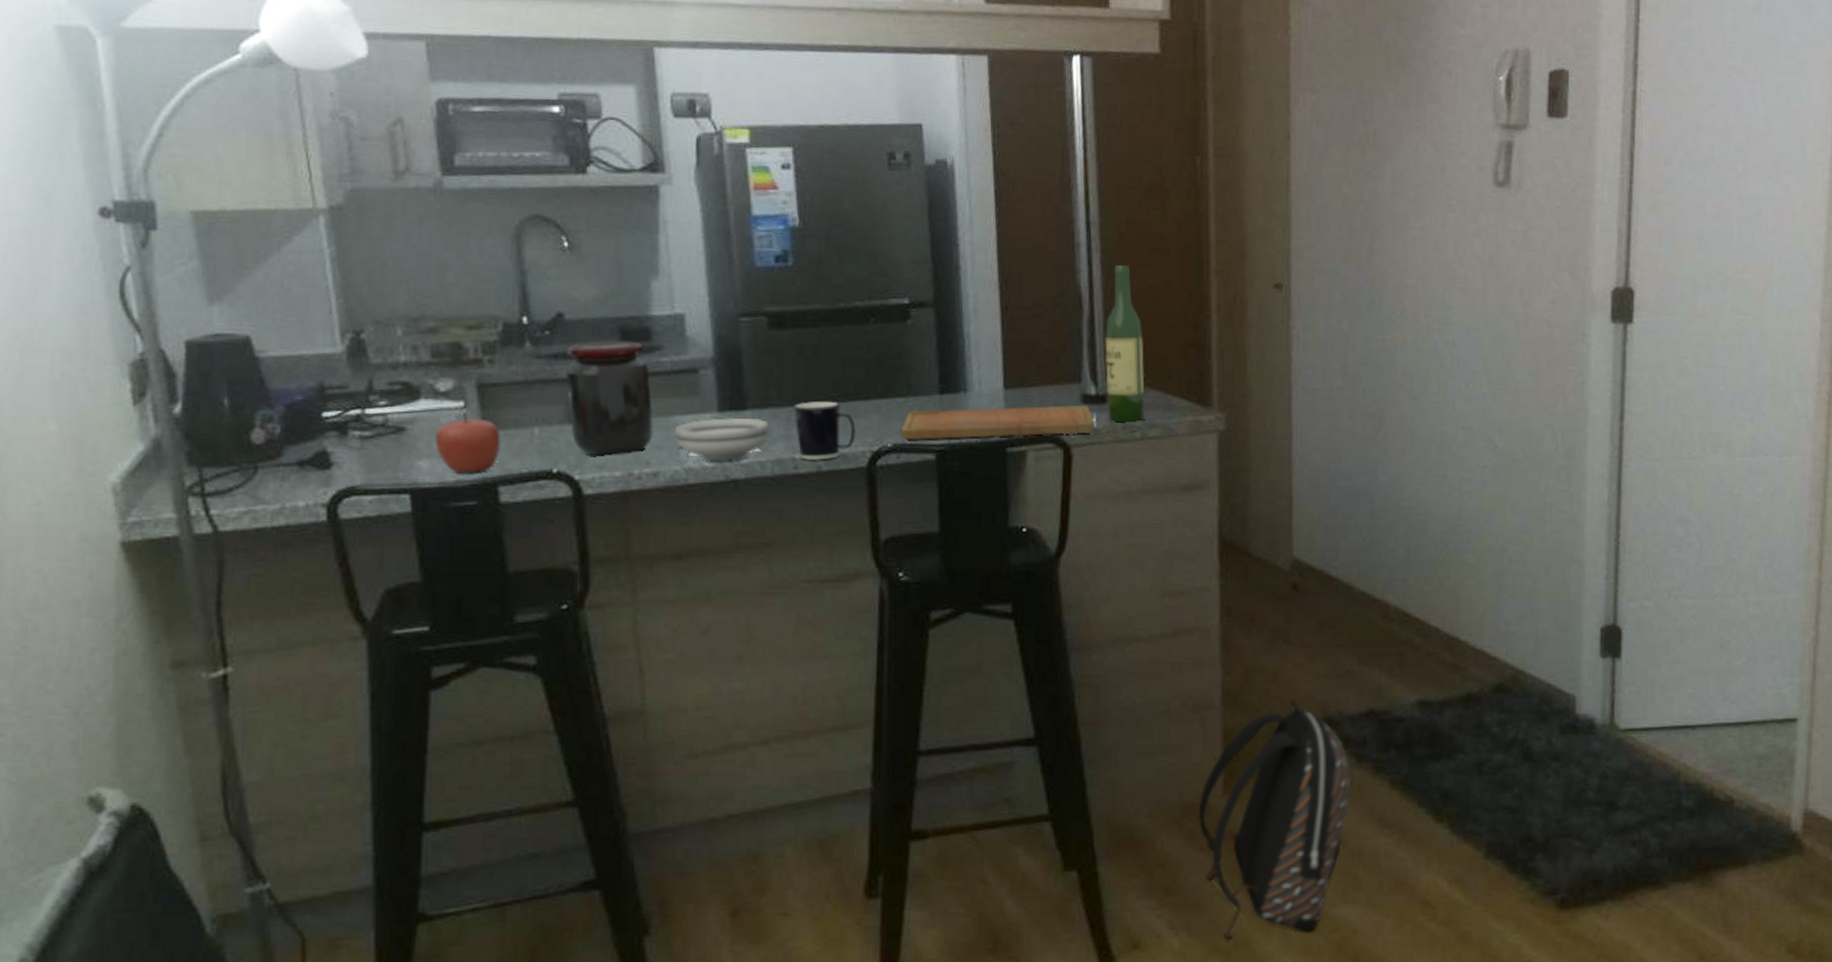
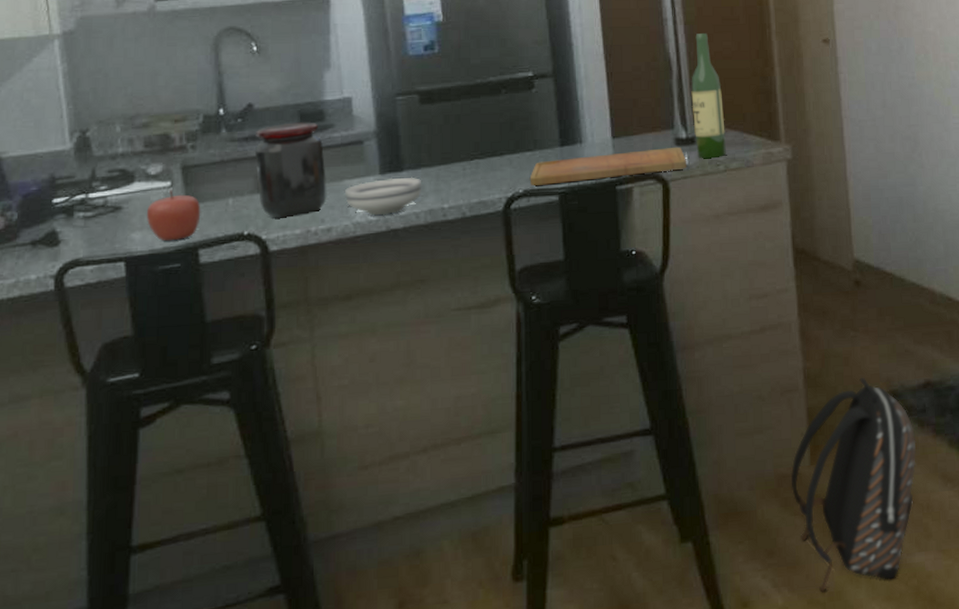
mug: present [793,400,856,460] -> none [441,158,493,209]

